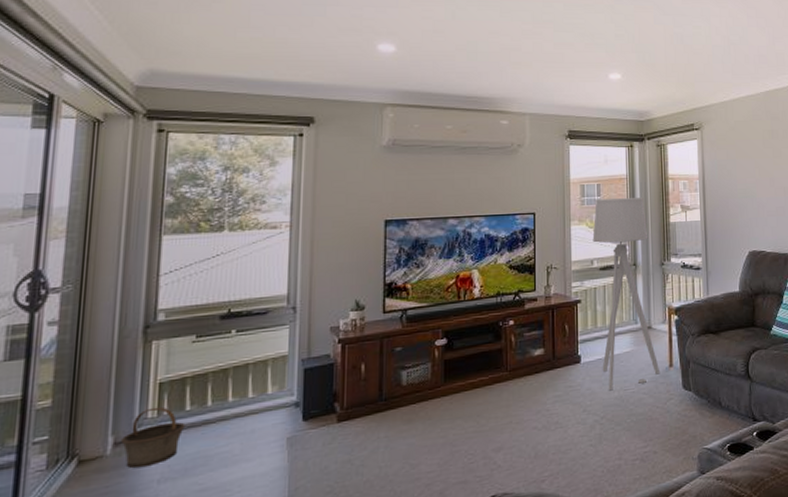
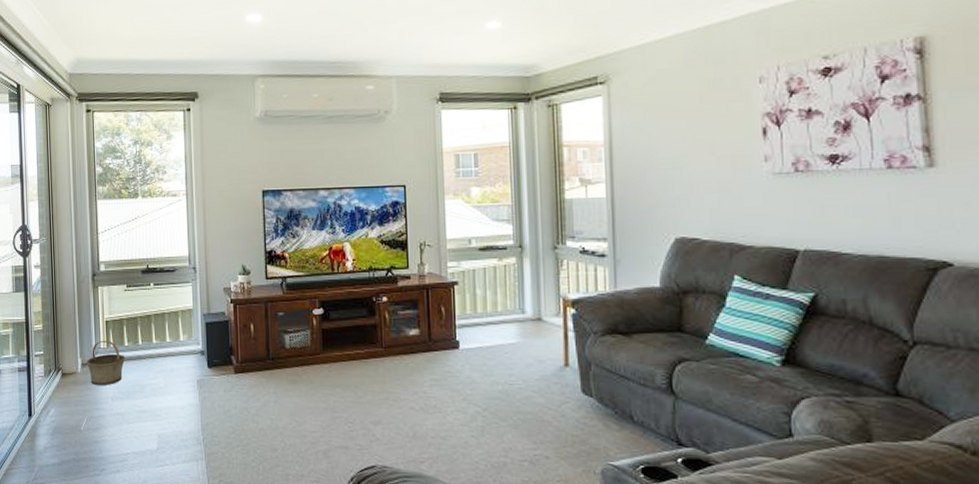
floor lamp: present [592,198,661,391] -> none [470,169,554,383]

